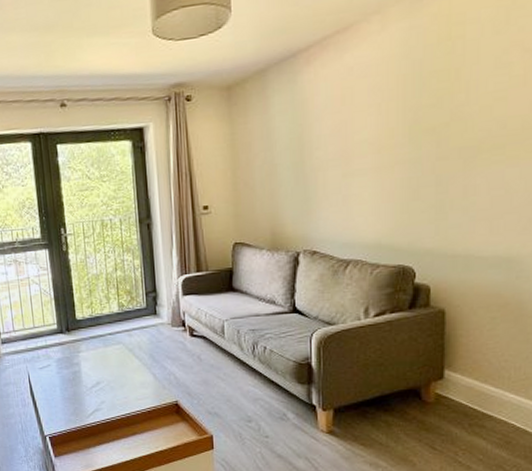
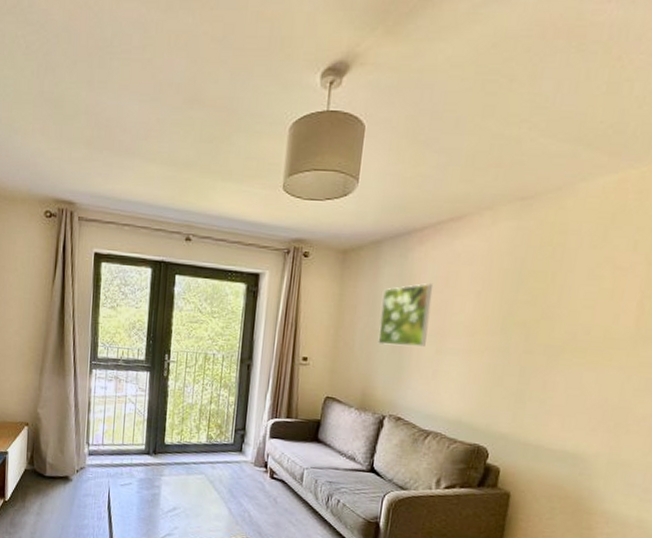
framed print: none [277,105,330,178] -> present [377,283,433,347]

